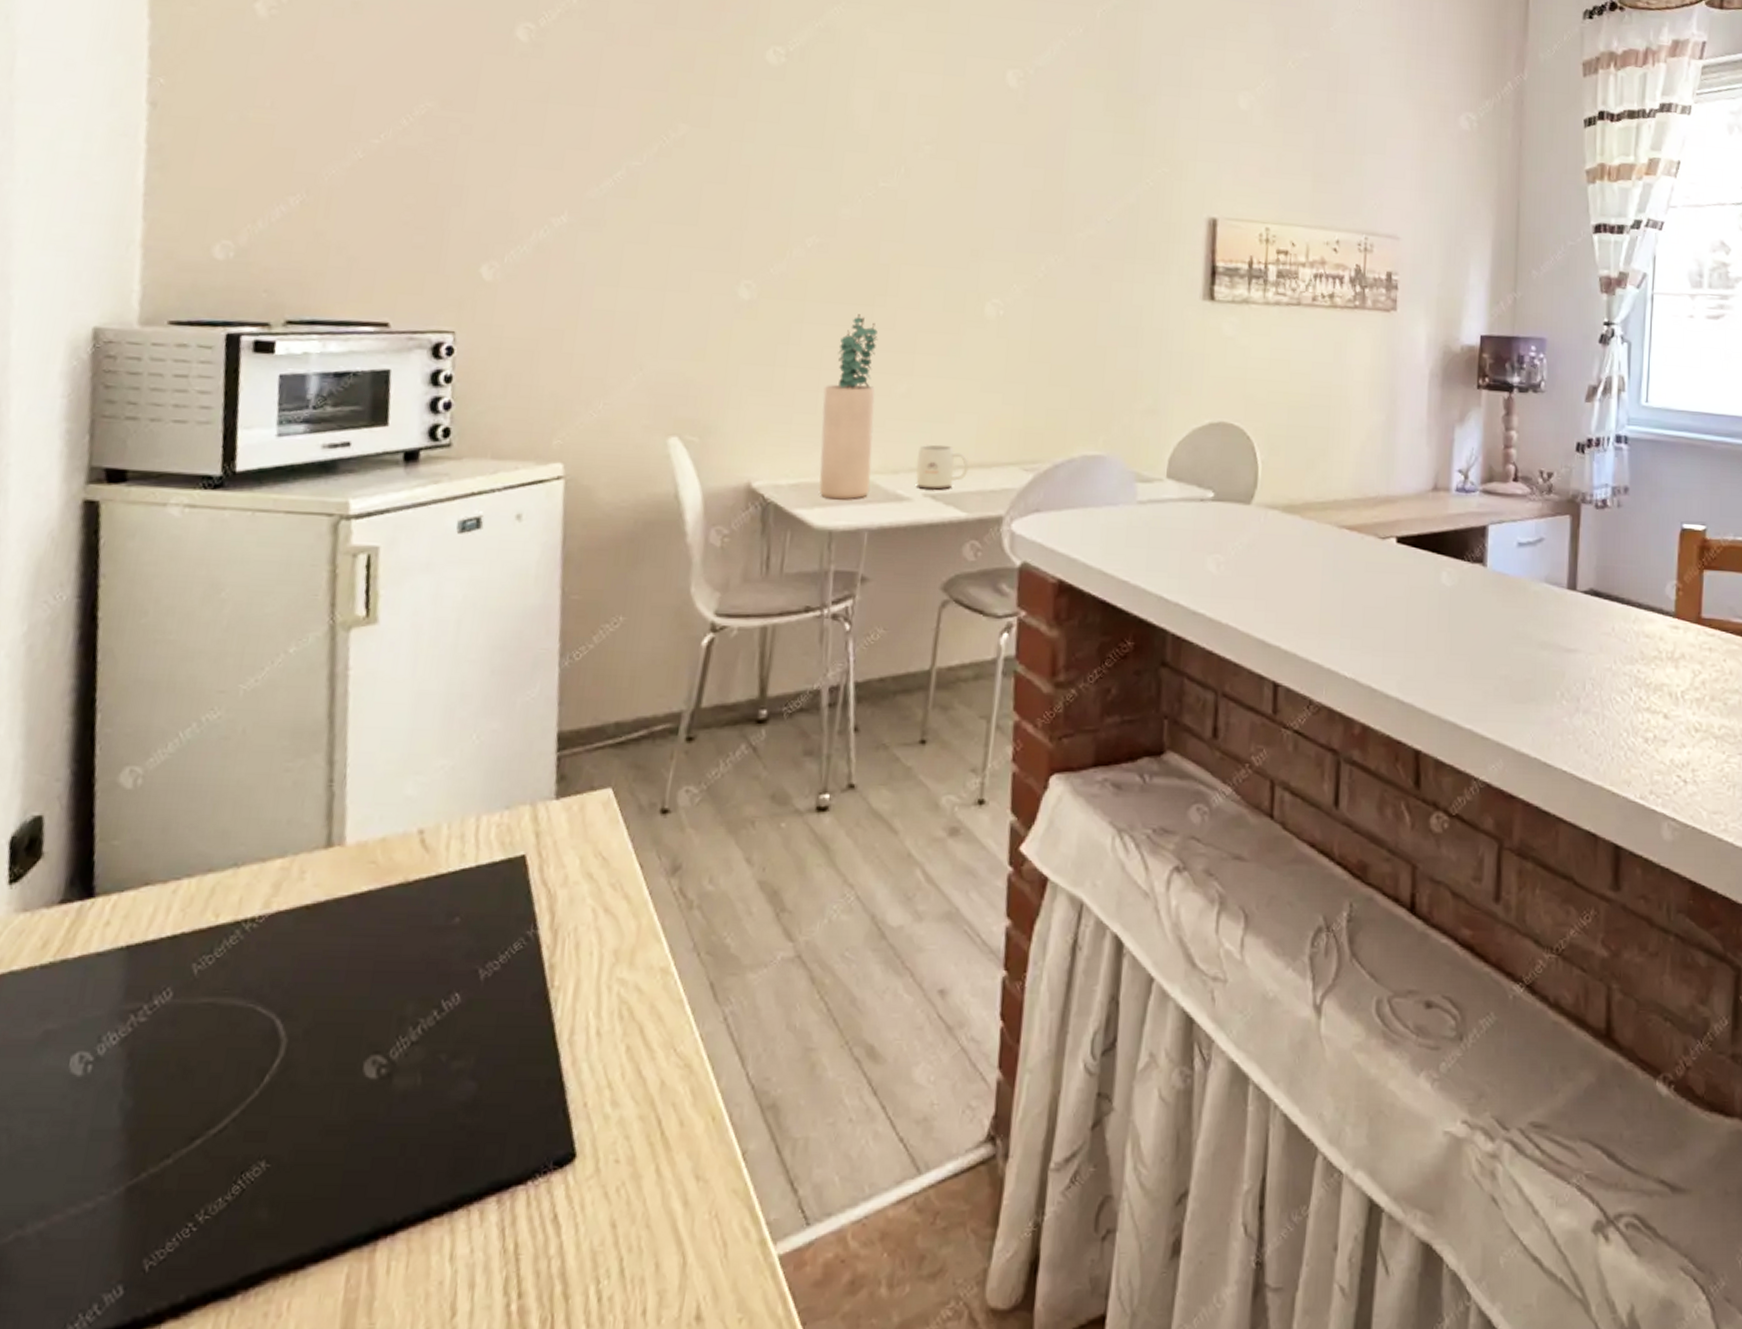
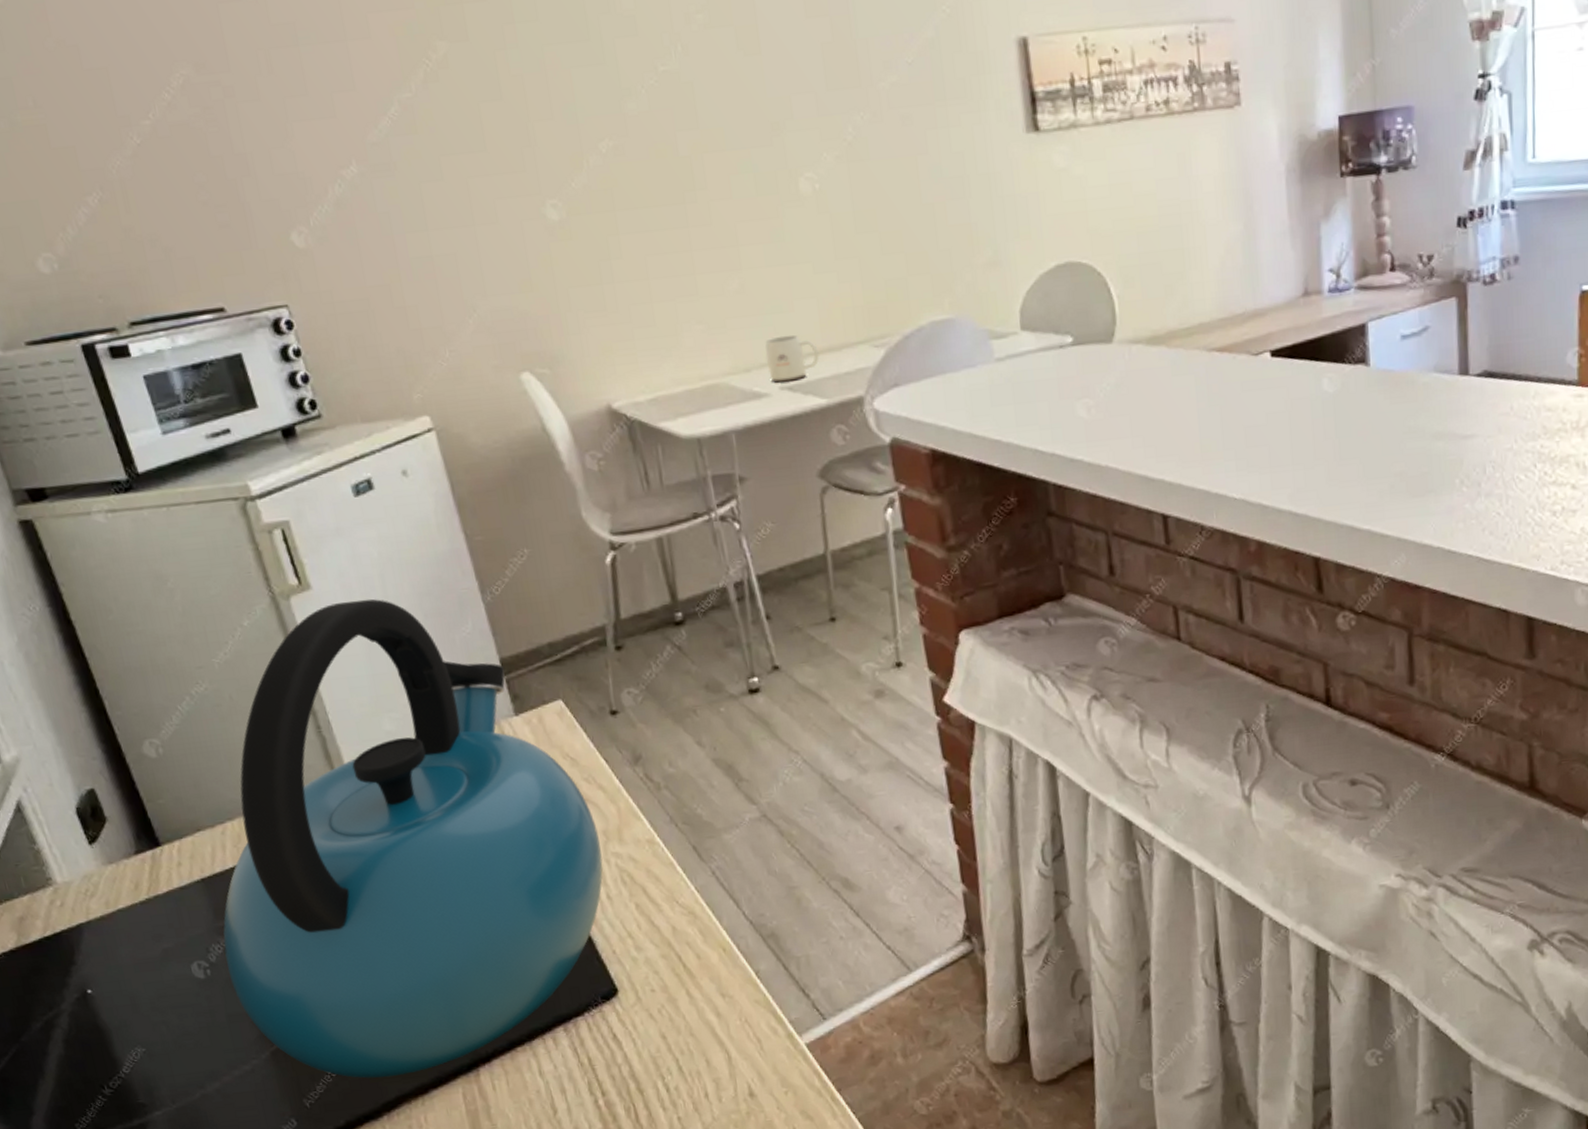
kettle: none [112,642,609,1241] -> present [223,599,603,1078]
vase: present [819,314,878,500] -> none [656,215,727,408]

